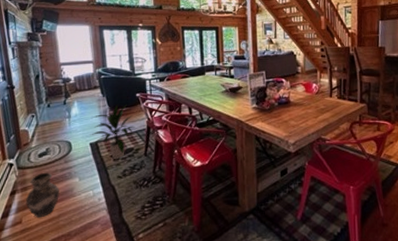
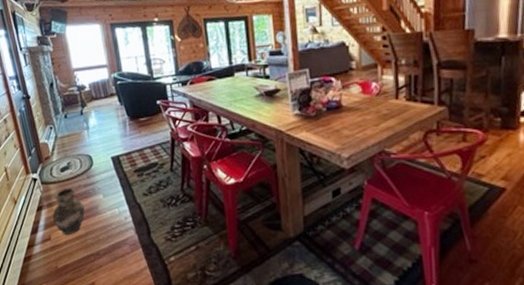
indoor plant: present [91,104,137,159] -> none [112,113,160,174]

